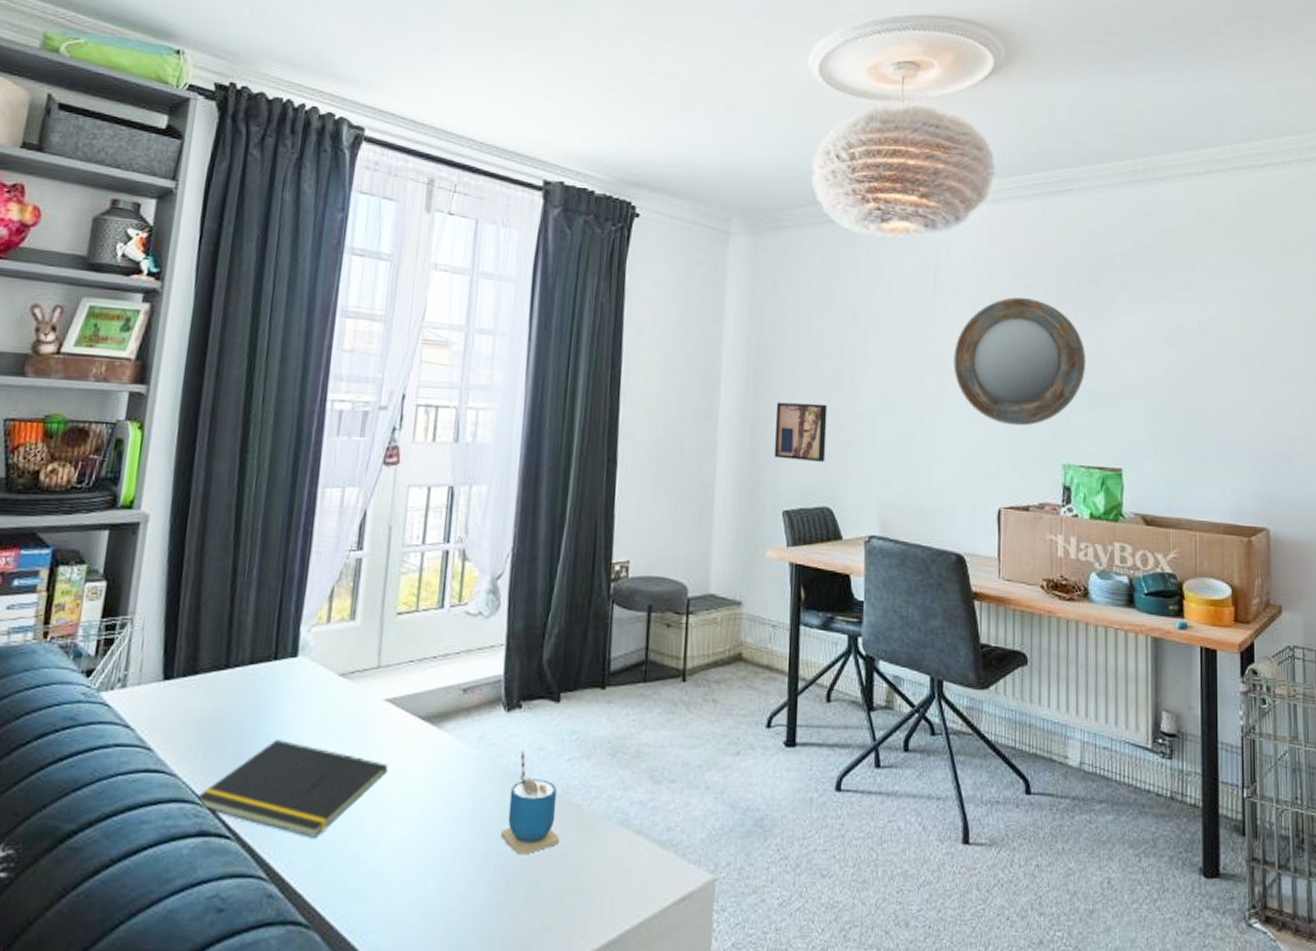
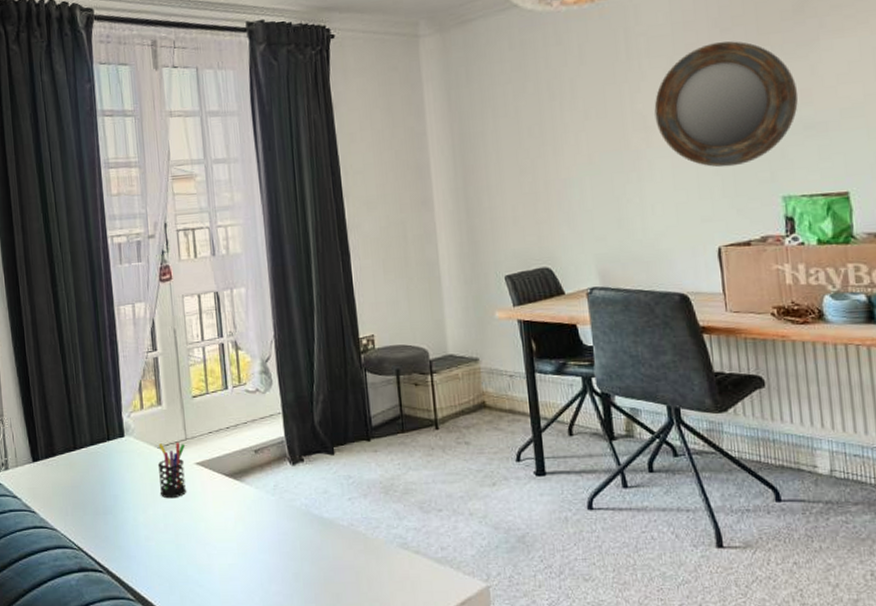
notepad: present [195,740,388,838] -> none [72,499,208,569]
pen holder: none [330,669,375,744] -> present [157,441,186,499]
cup: present [501,751,559,855] -> none [304,495,352,574]
wall art: present [773,402,828,463] -> none [485,175,539,231]

